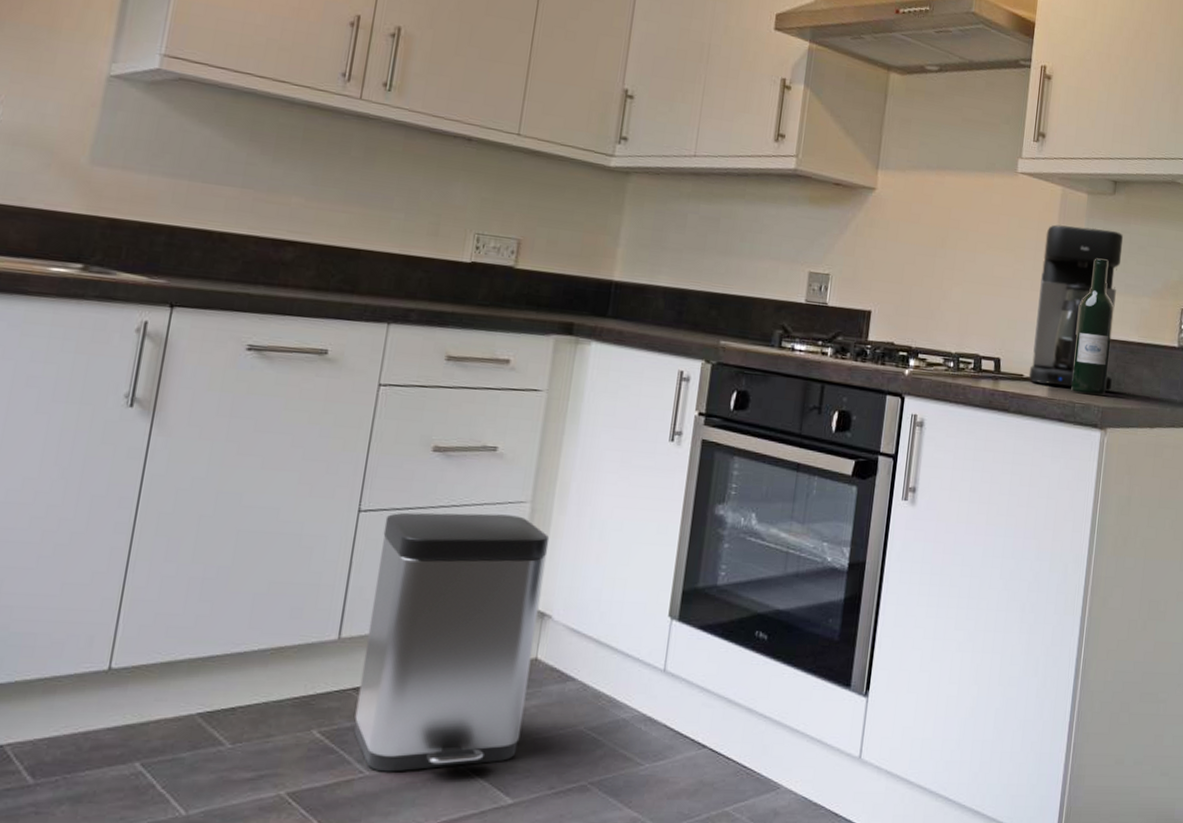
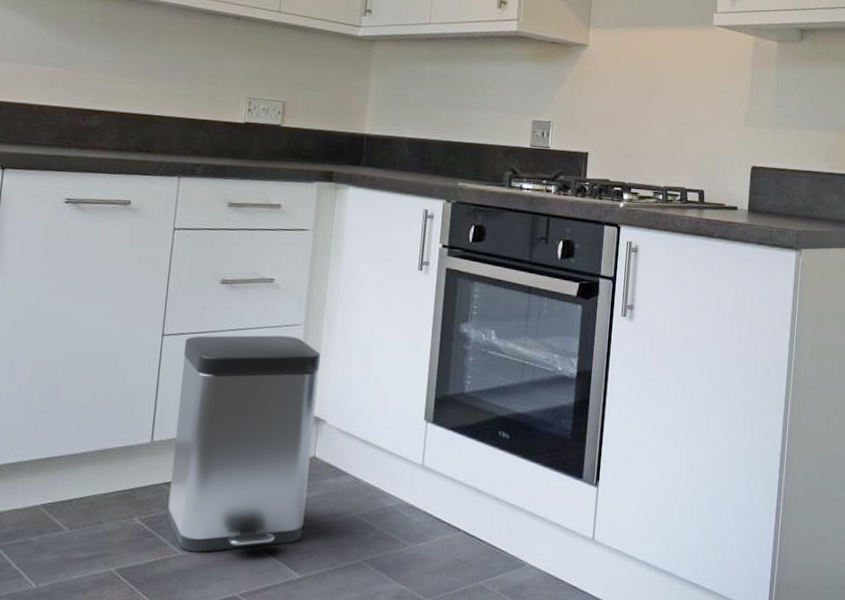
coffee maker: present [1028,224,1123,391] -> none [729,70,810,216]
wine bottle: present [1070,259,1114,395] -> none [767,100,805,220]

